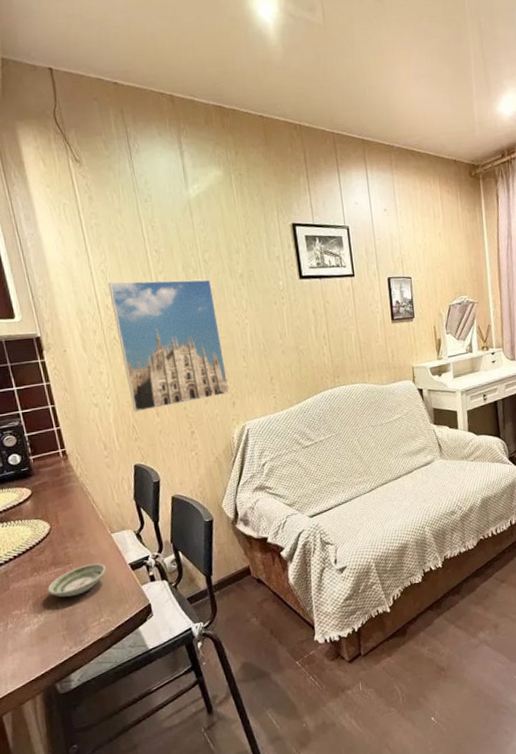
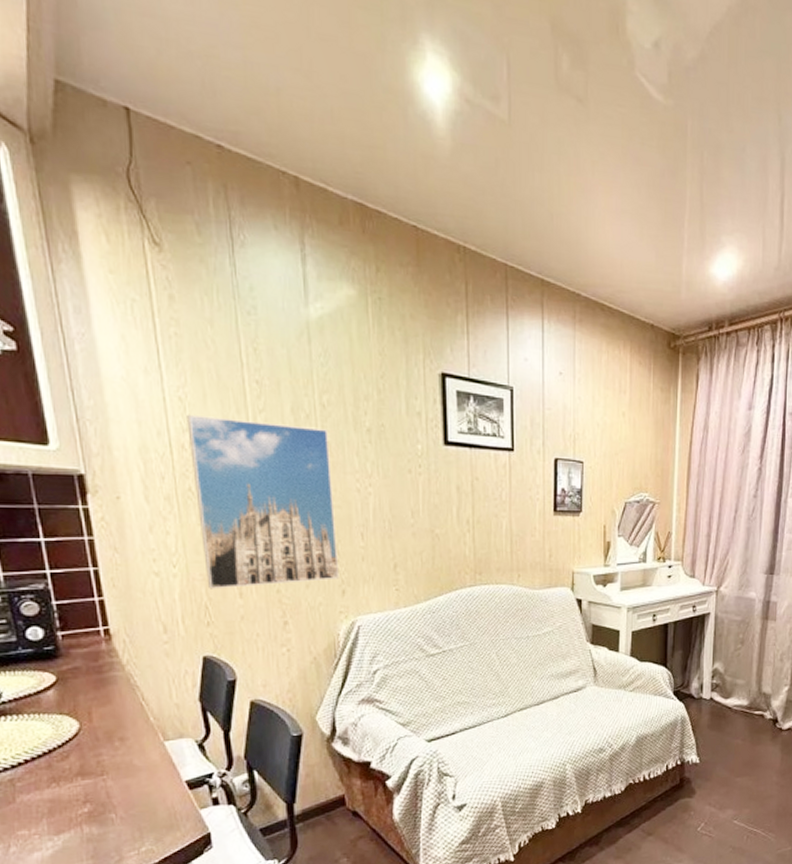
saucer: present [47,563,107,597] -> none [69,777,154,818]

